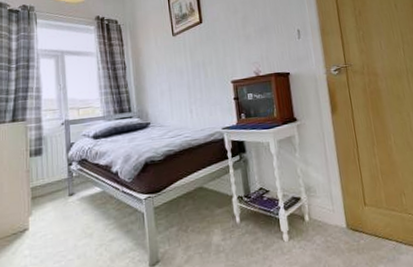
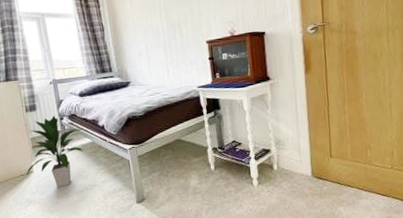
indoor plant: none [20,160,94,249] -> present [26,115,85,187]

